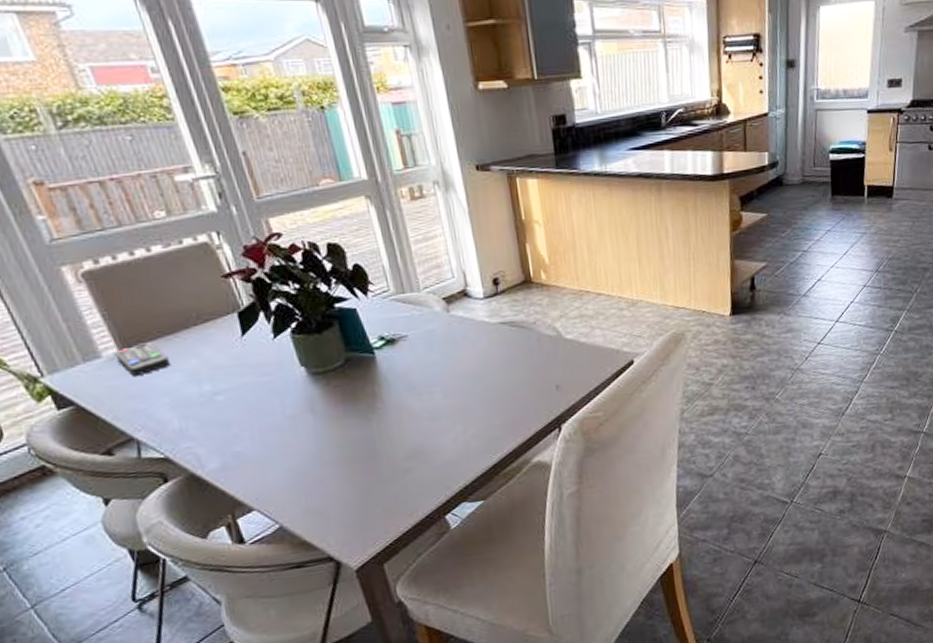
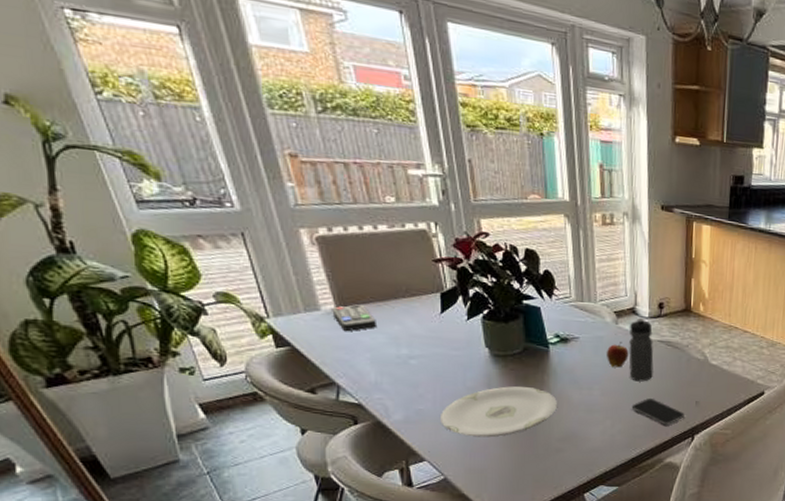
plate: none [262,403,396,473] -> present [441,386,557,438]
fruit: none [441,332,469,363] -> present [606,342,629,368]
water bottle: none [464,299,501,375] -> present [629,317,654,382]
smartphone: none [482,391,546,420] -> present [631,398,685,426]

